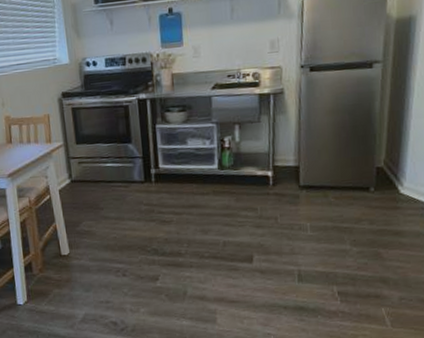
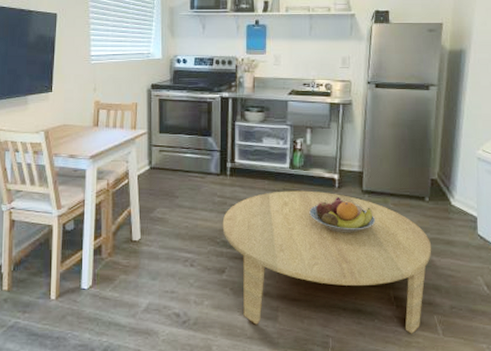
coffee table: none [151,190,379,328] -> present [222,190,432,334]
fruit bowl: none [242,194,315,232] -> present [309,196,376,233]

